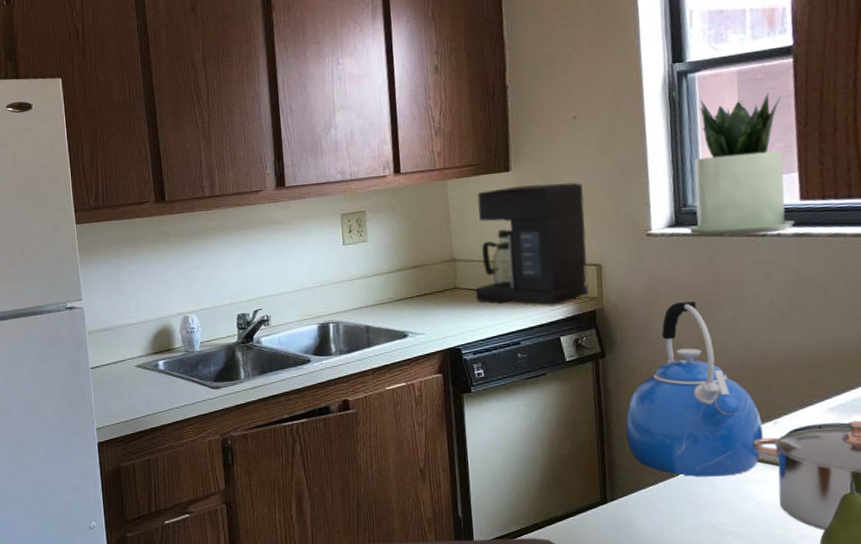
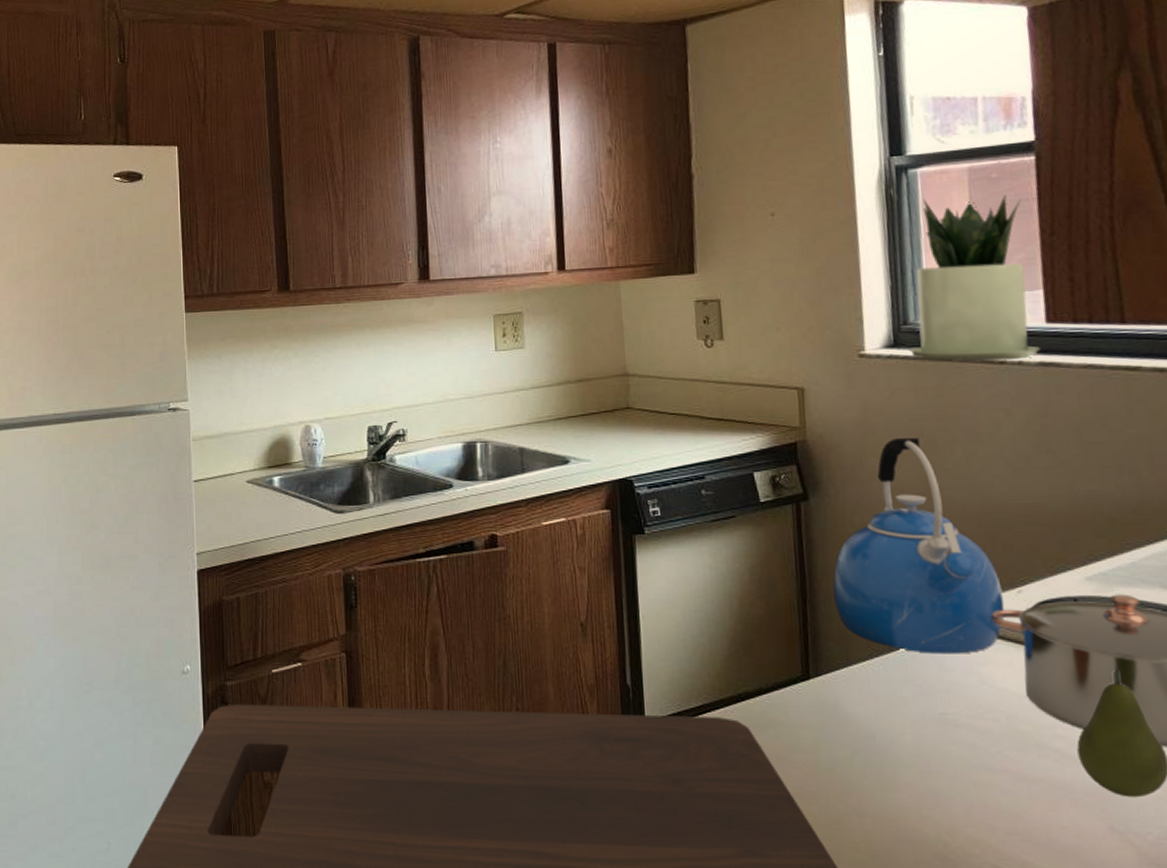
coffee maker: present [475,182,589,305] -> none [651,289,789,434]

